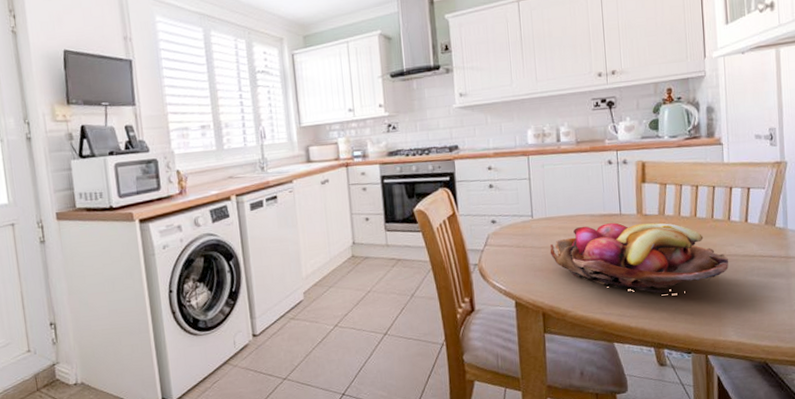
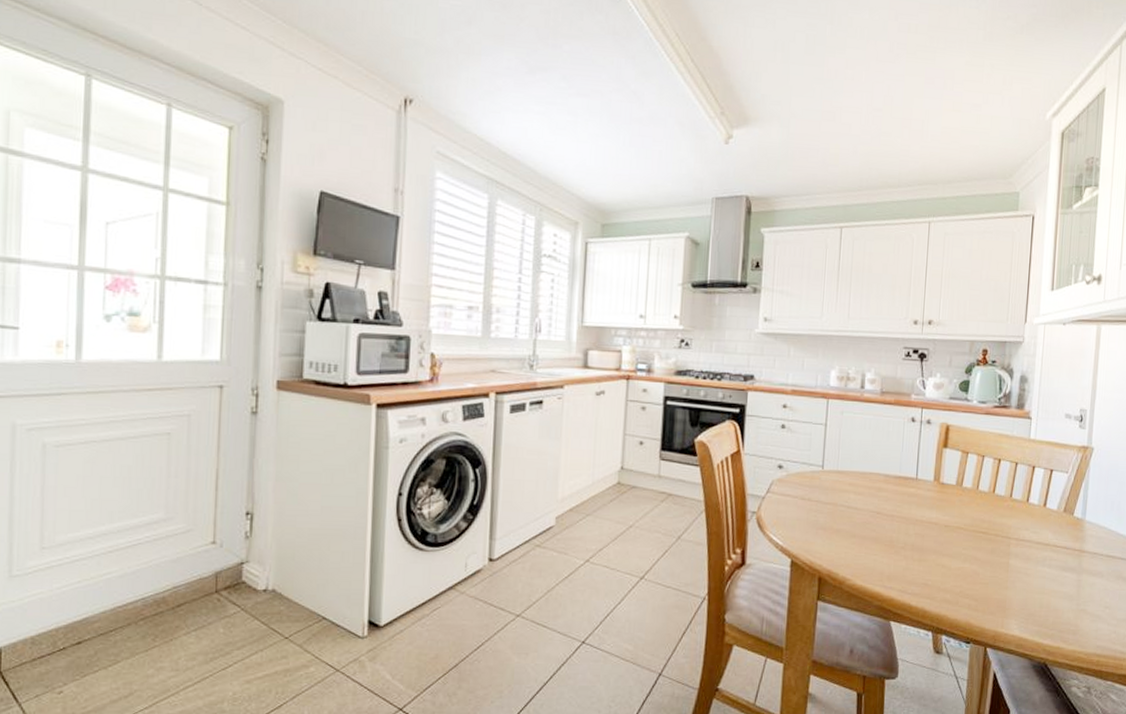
fruit basket: present [550,222,729,295] -> none [836,486,1022,577]

